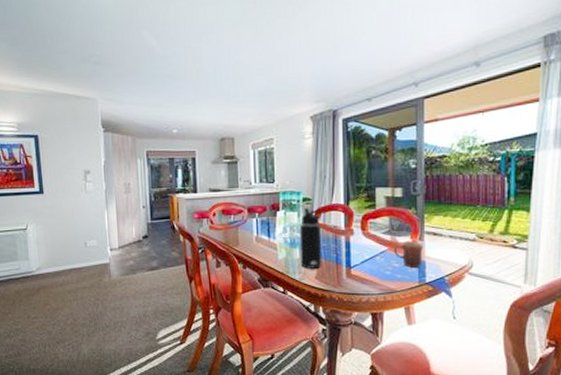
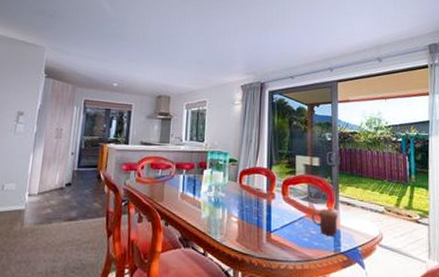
water bottle: present [299,207,323,269] -> none [222,168,247,231]

